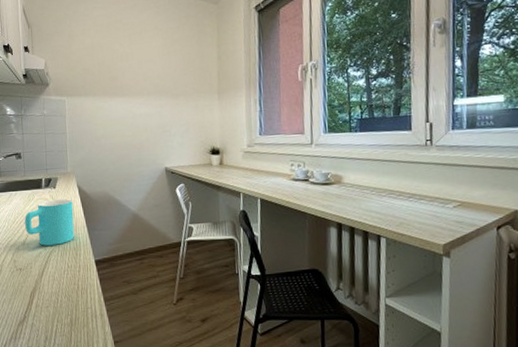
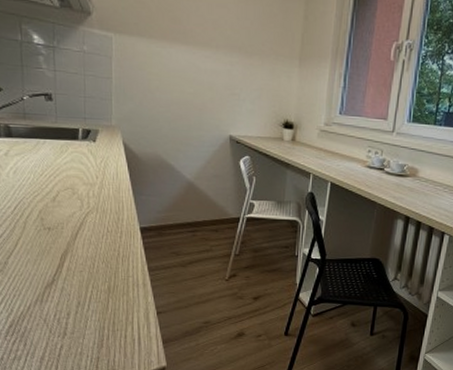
cup: present [25,199,74,246] -> none [55,155,117,206]

